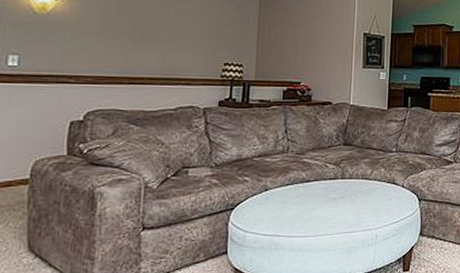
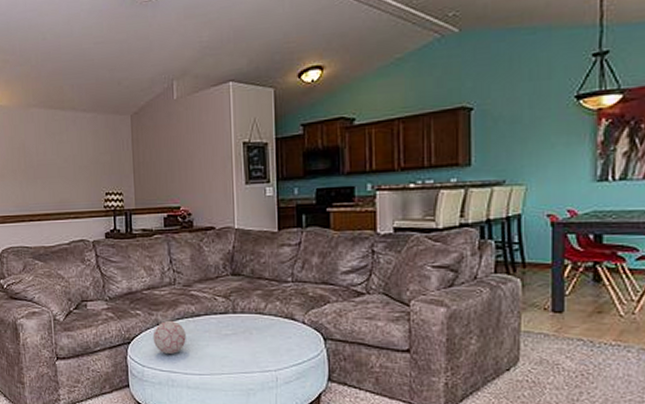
decorative ball: none [259,186,294,218] -> present [152,320,186,354]

